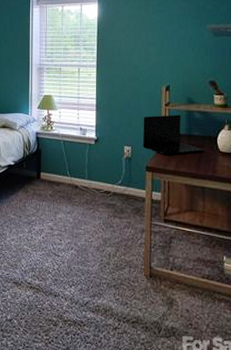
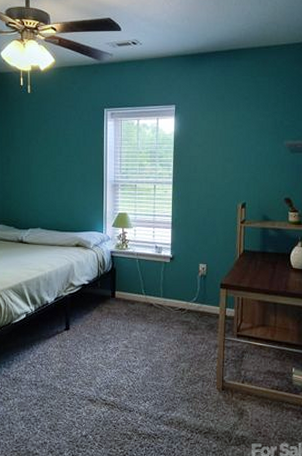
laptop: present [142,114,204,156] -> none [217,232,277,273]

